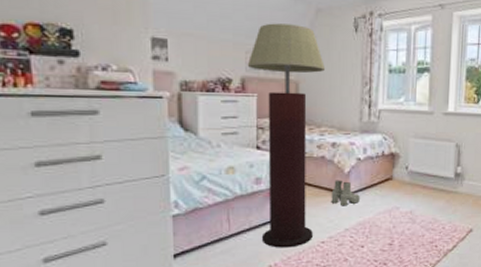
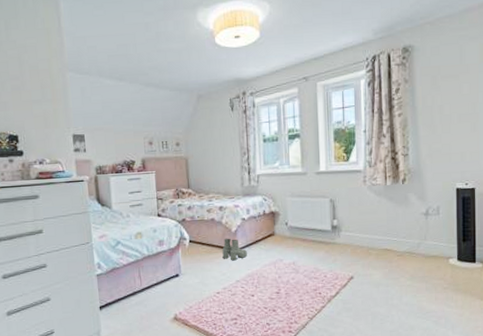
floor lamp: present [247,23,325,248] -> none [145,110,209,299]

